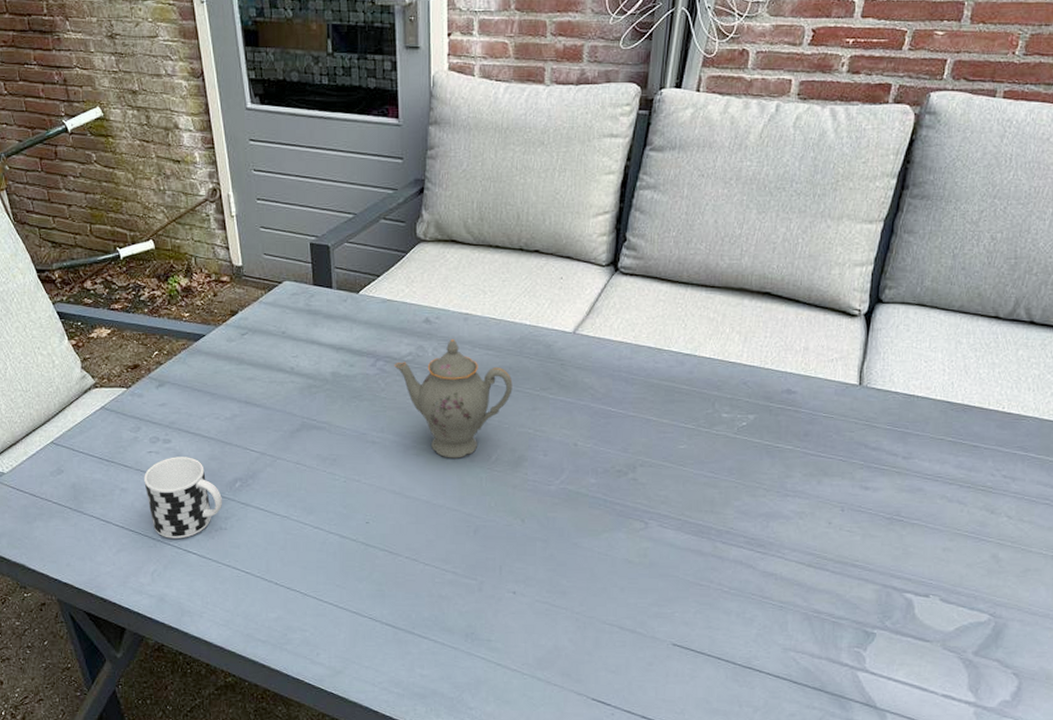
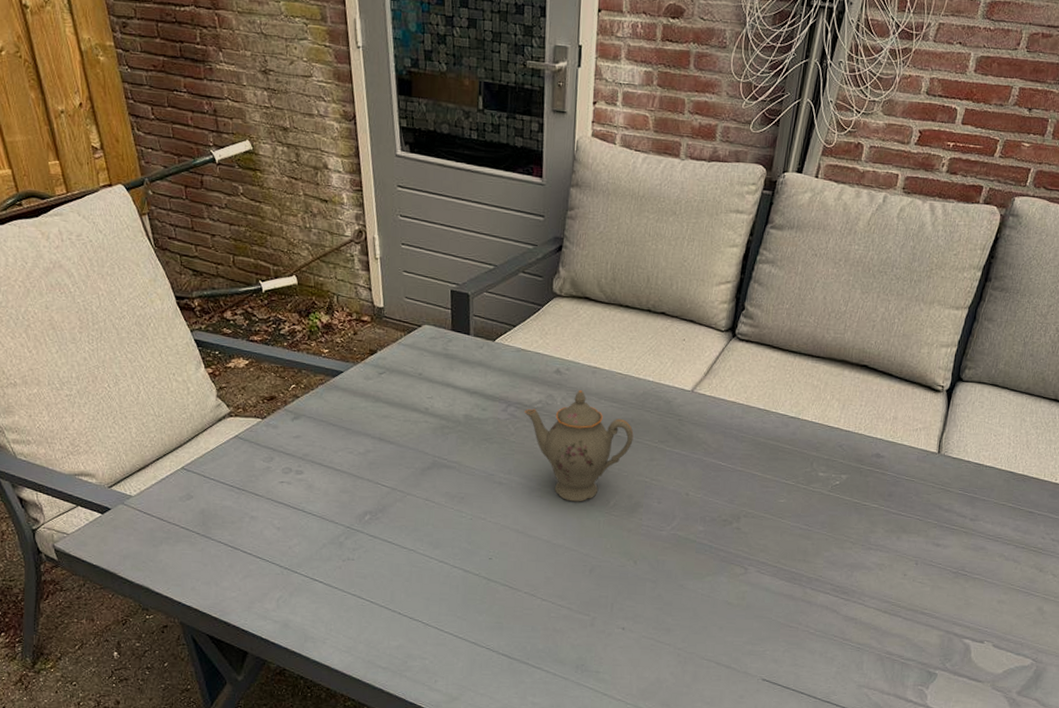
cup: present [144,457,222,539] -> none [274,488,351,567]

